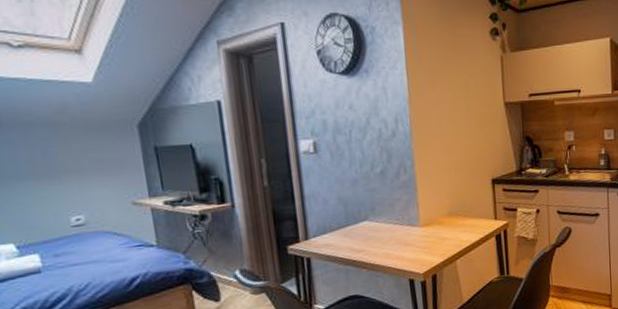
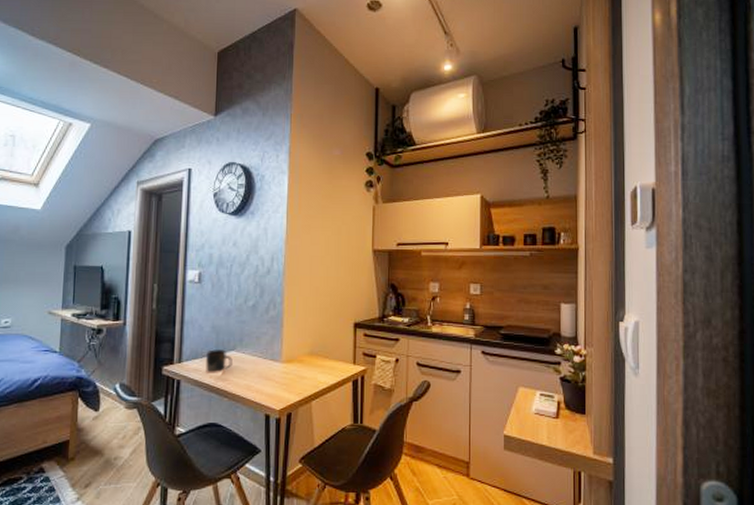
mug: none [336,220,367,247] -> present [206,349,233,373]

